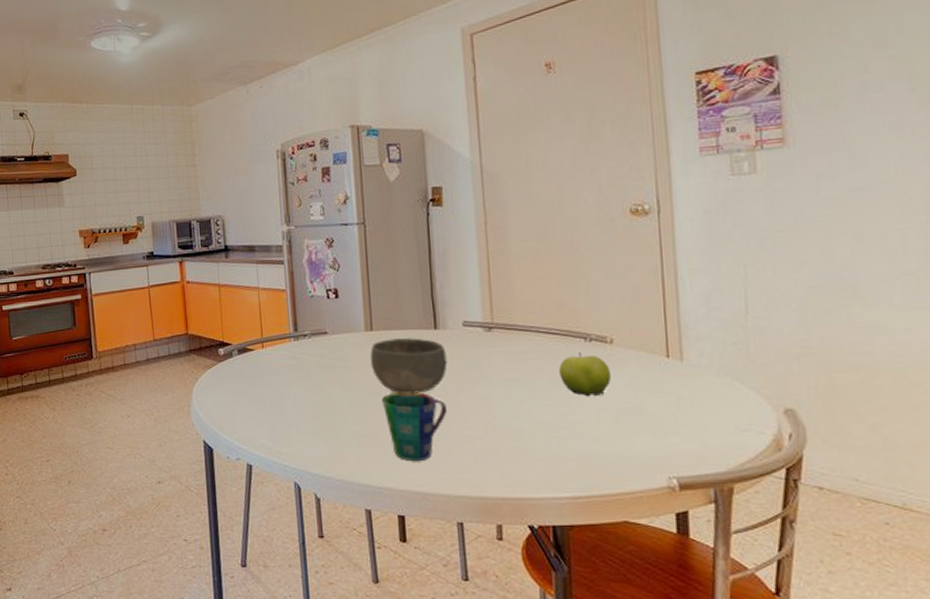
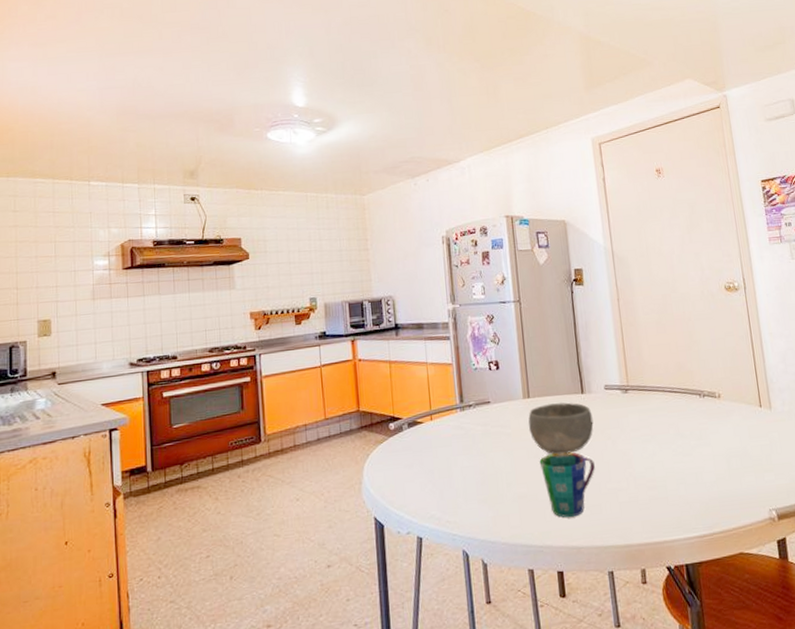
fruit: present [559,352,611,397] -> none [682,406,721,445]

